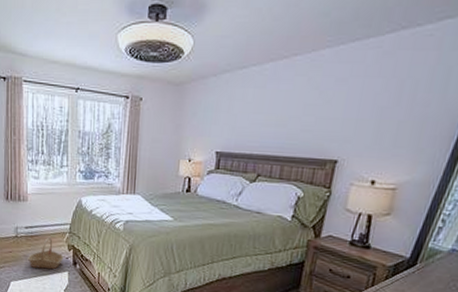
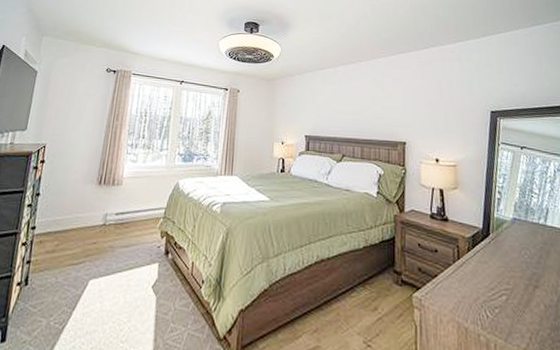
basket: present [27,237,64,270] -> none [113,223,155,262]

